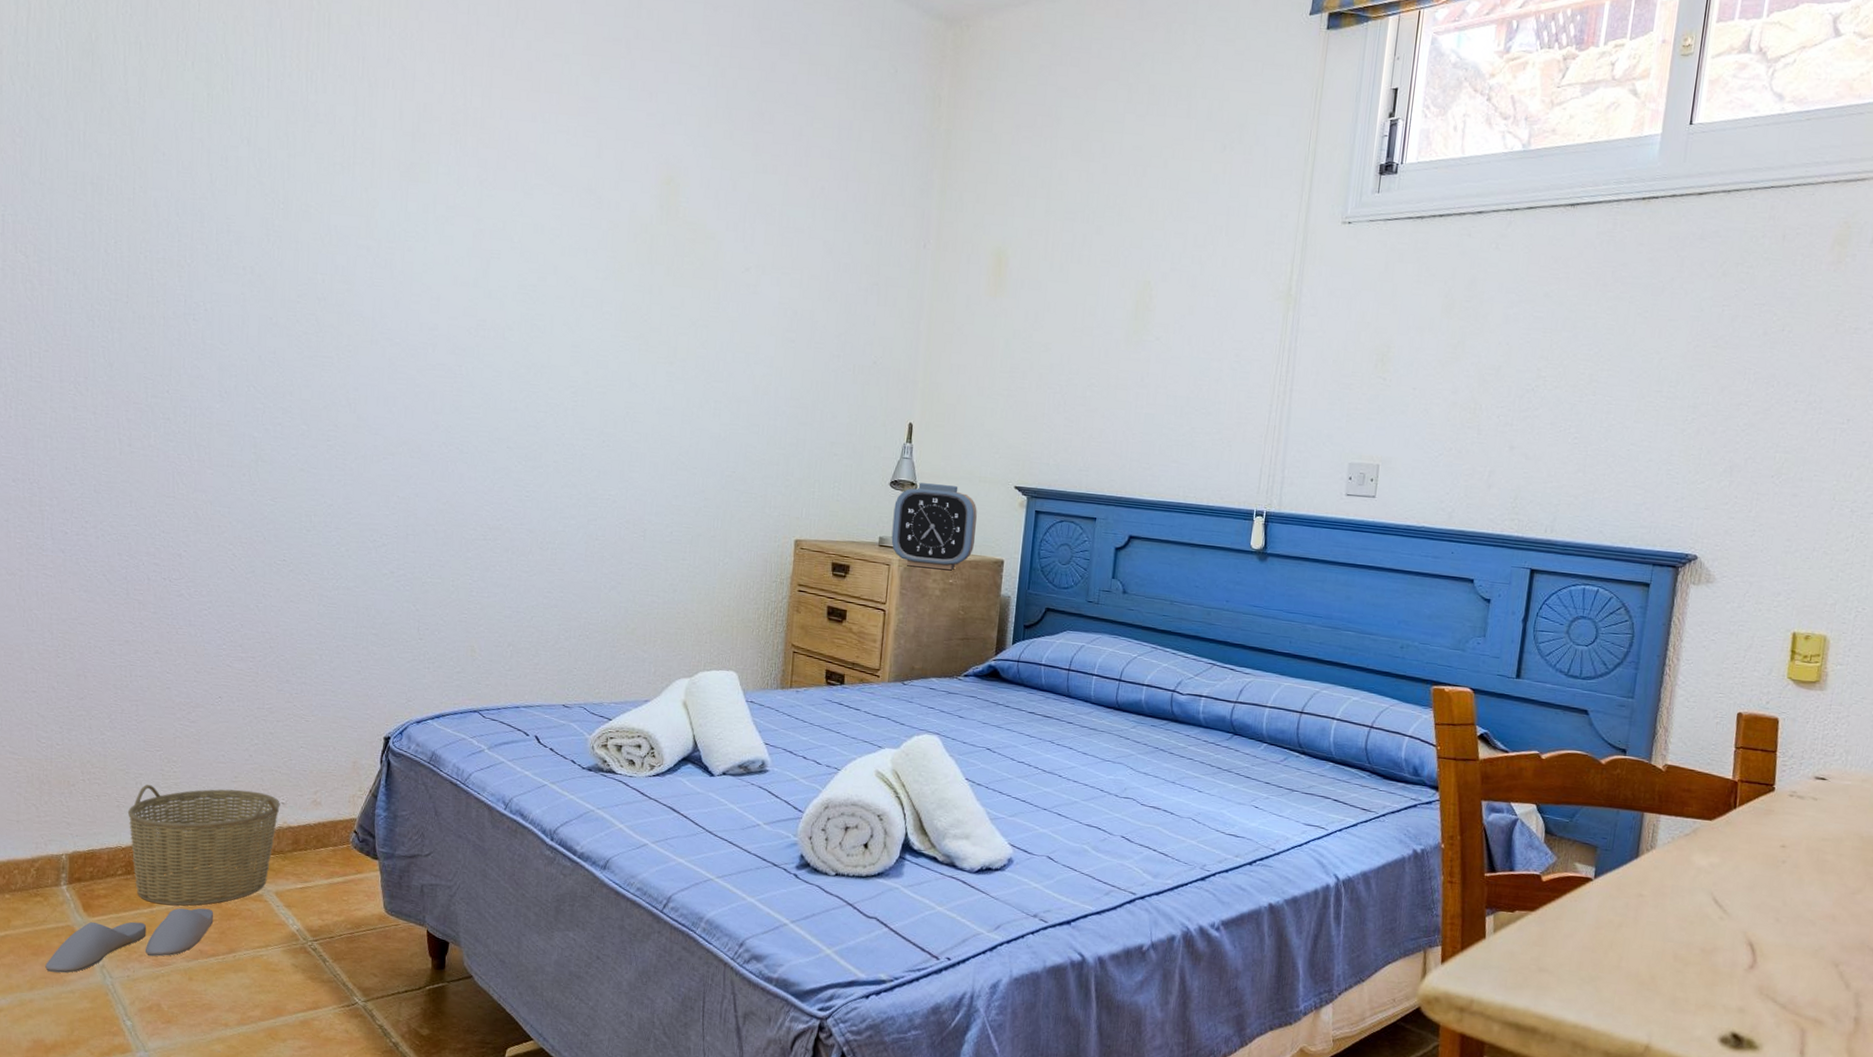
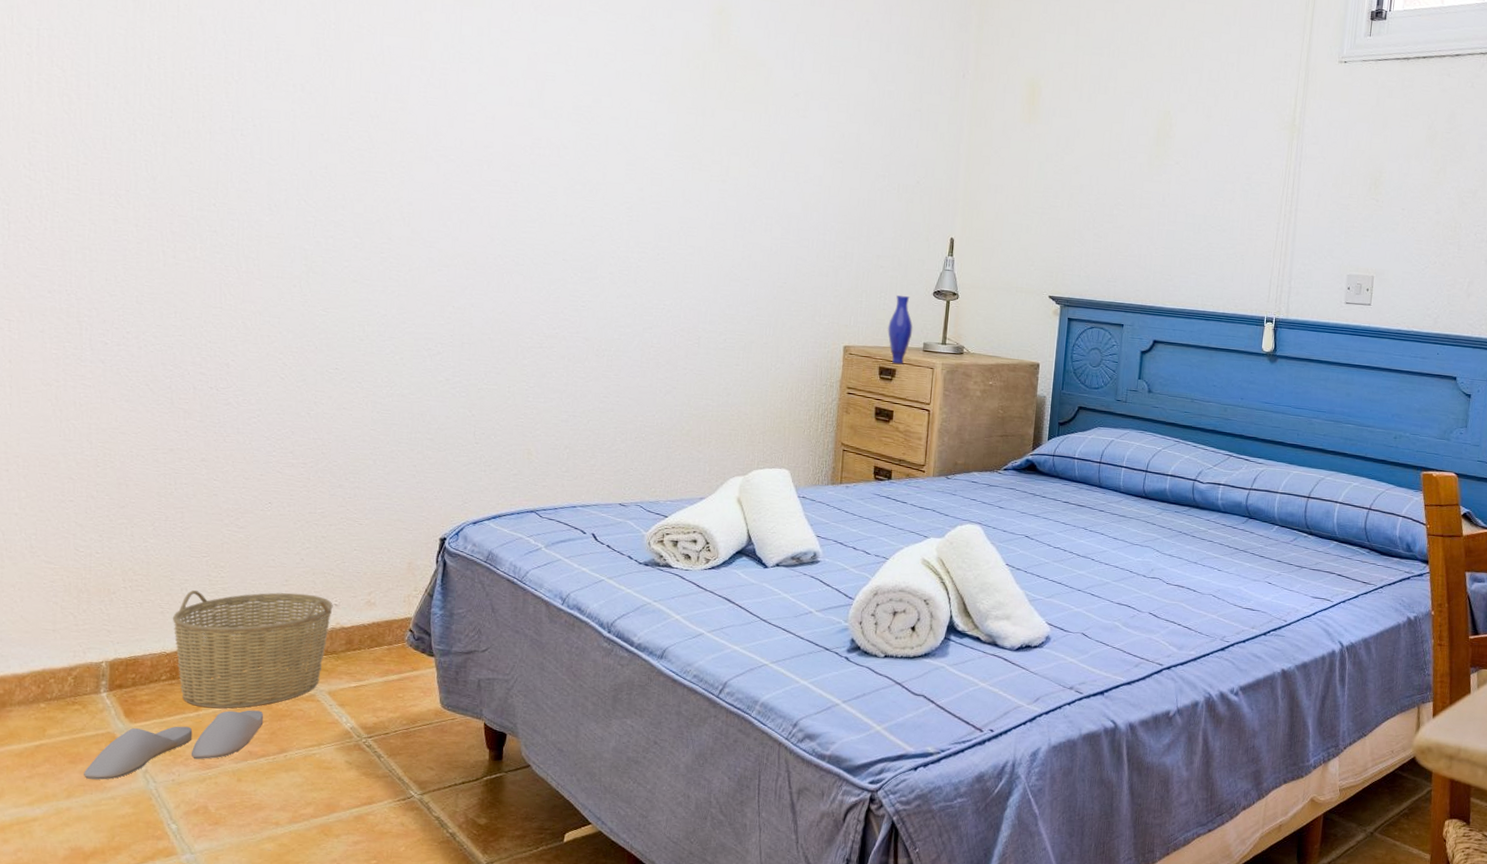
vase: none [840,486,869,560] -> present [887,295,913,364]
alarm clock: present [891,483,977,571] -> none [935,293,1015,373]

